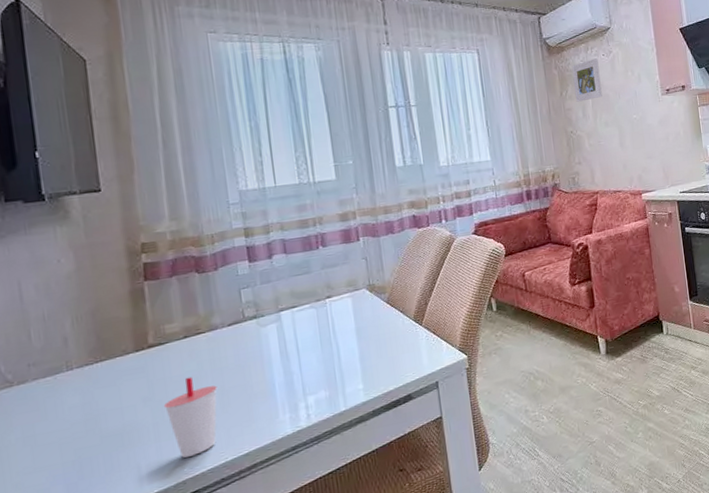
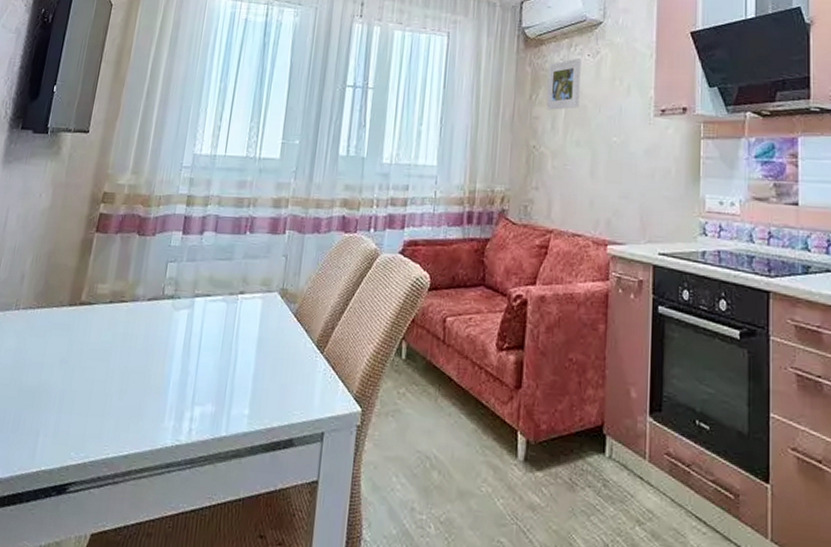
cup: present [163,376,217,458] -> none [72,347,122,440]

